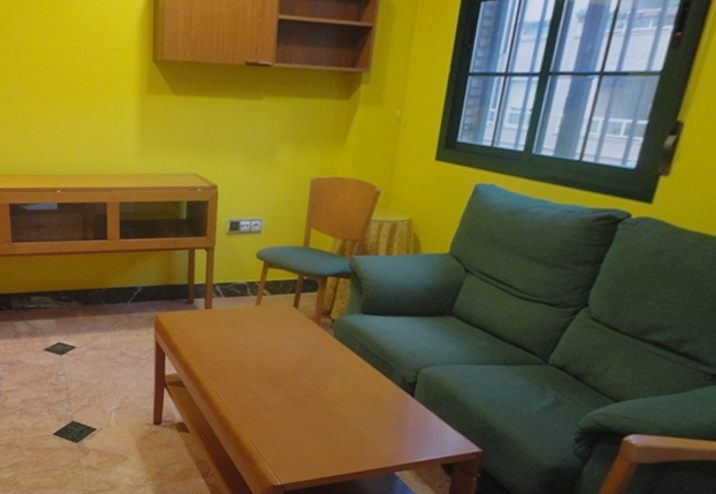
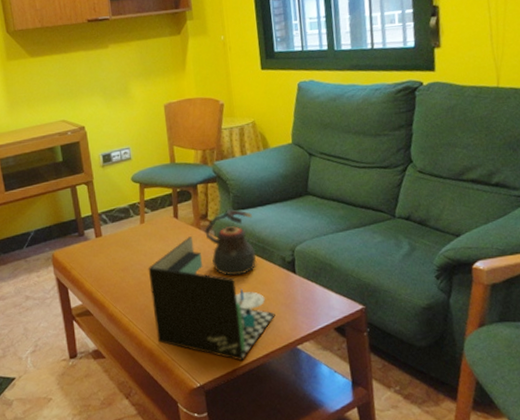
book: none [246,330,380,472] -> present [148,236,275,361]
teapot: none [323,311,381,385] -> present [204,209,256,276]

